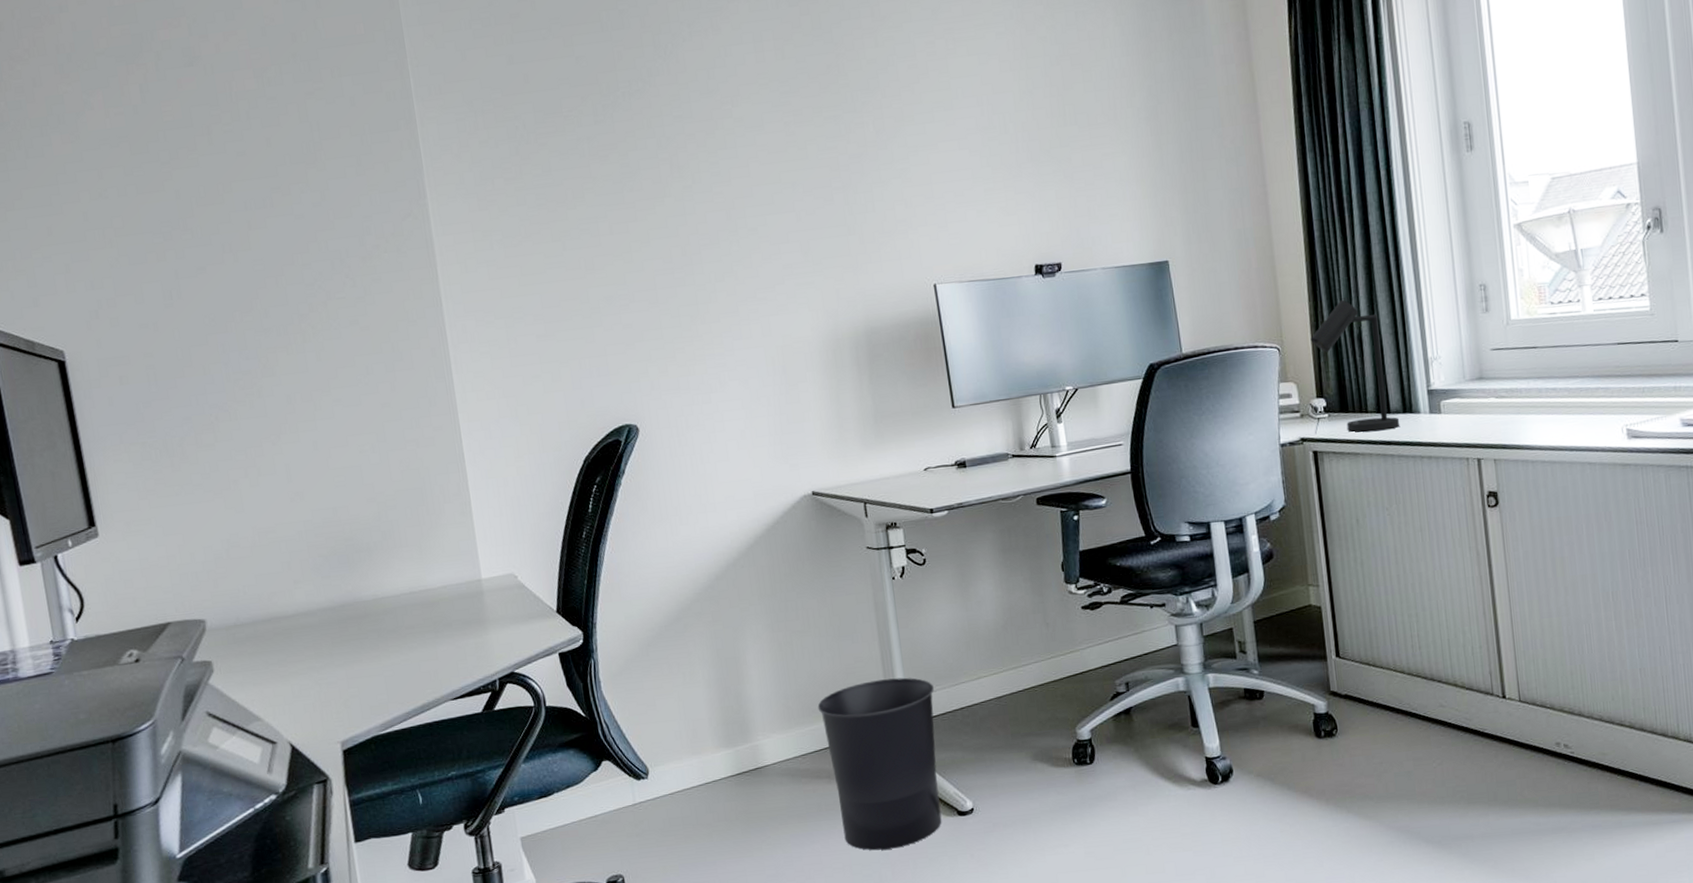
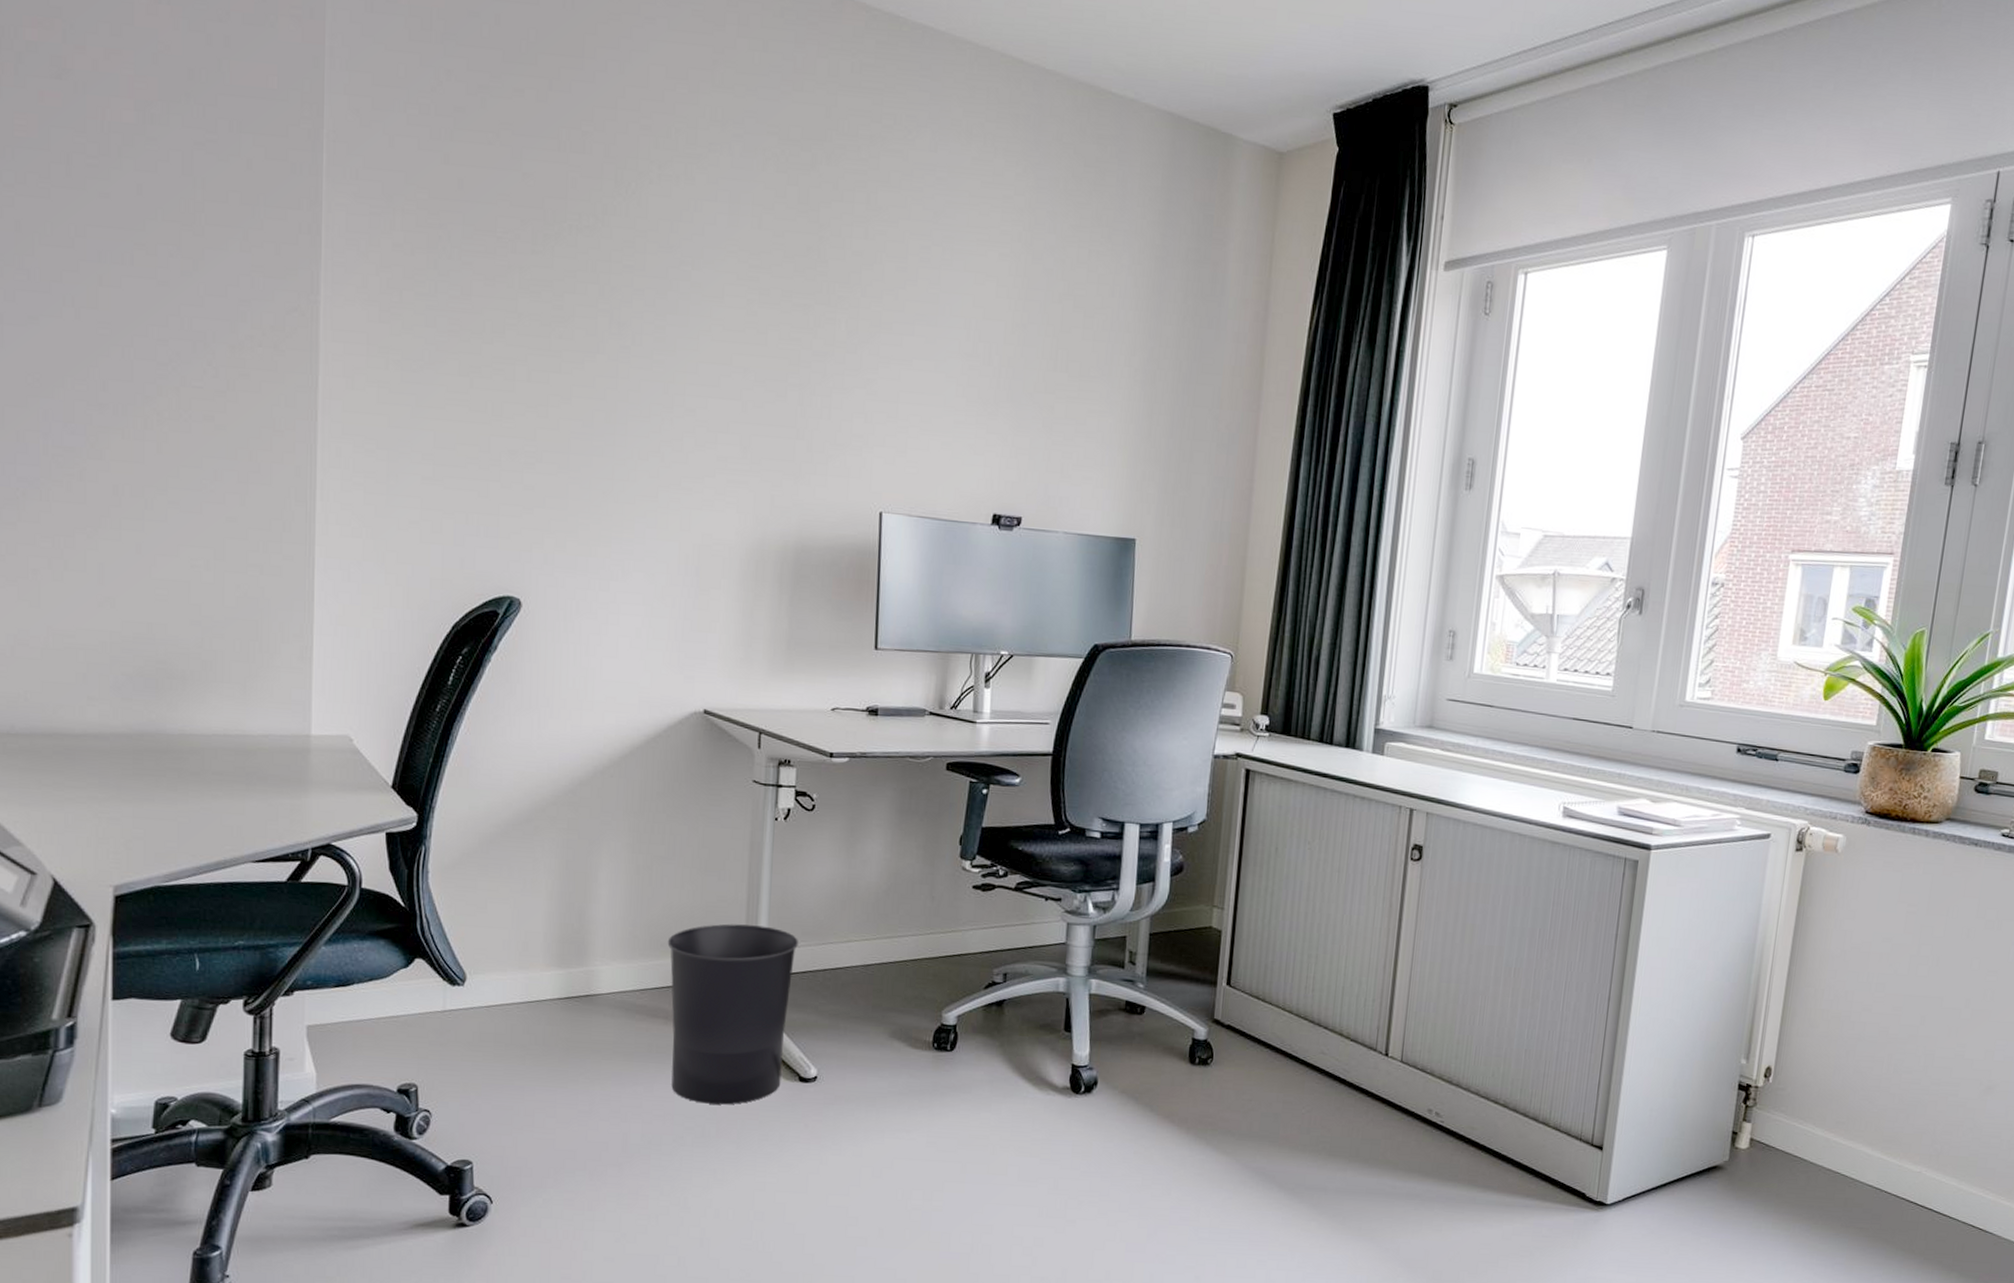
desk lamp: present [1310,299,1400,432] -> none [1266,617,1341,762]

